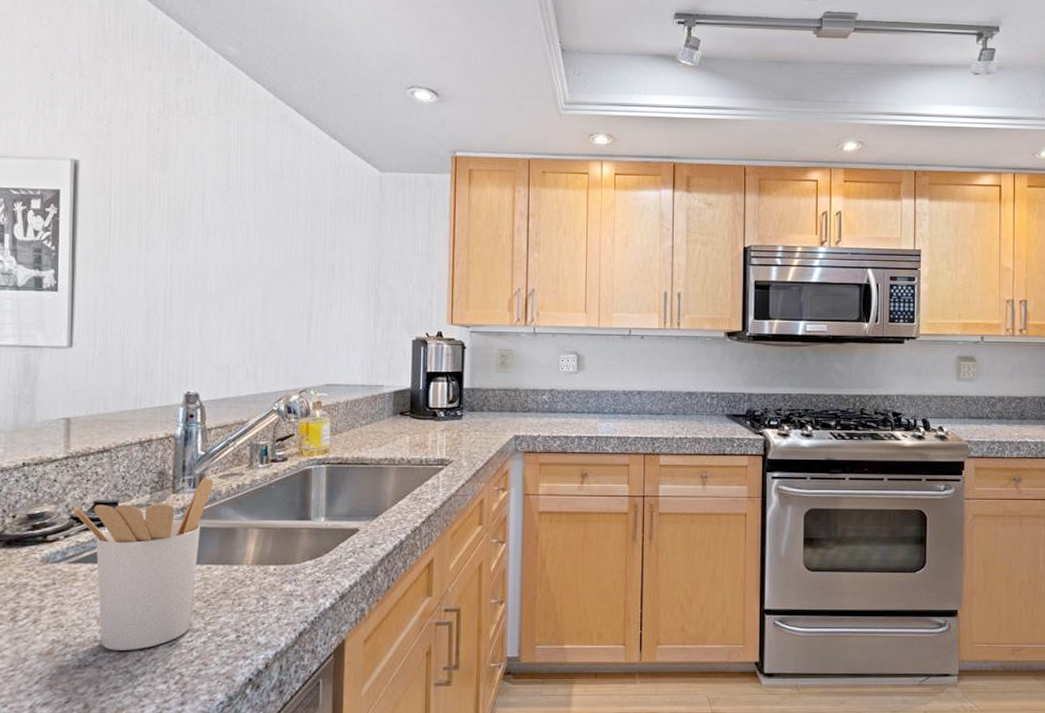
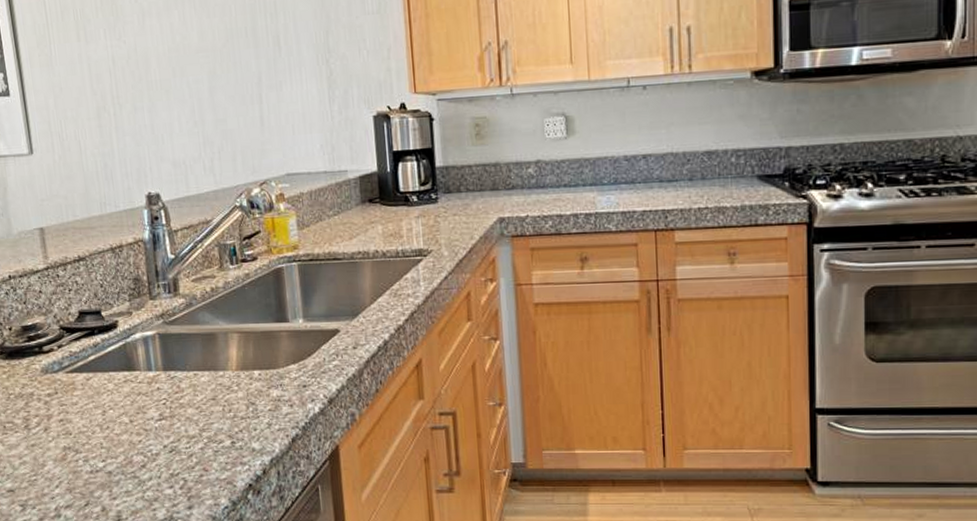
utensil holder: present [73,477,213,650] -> none [61,281,188,457]

